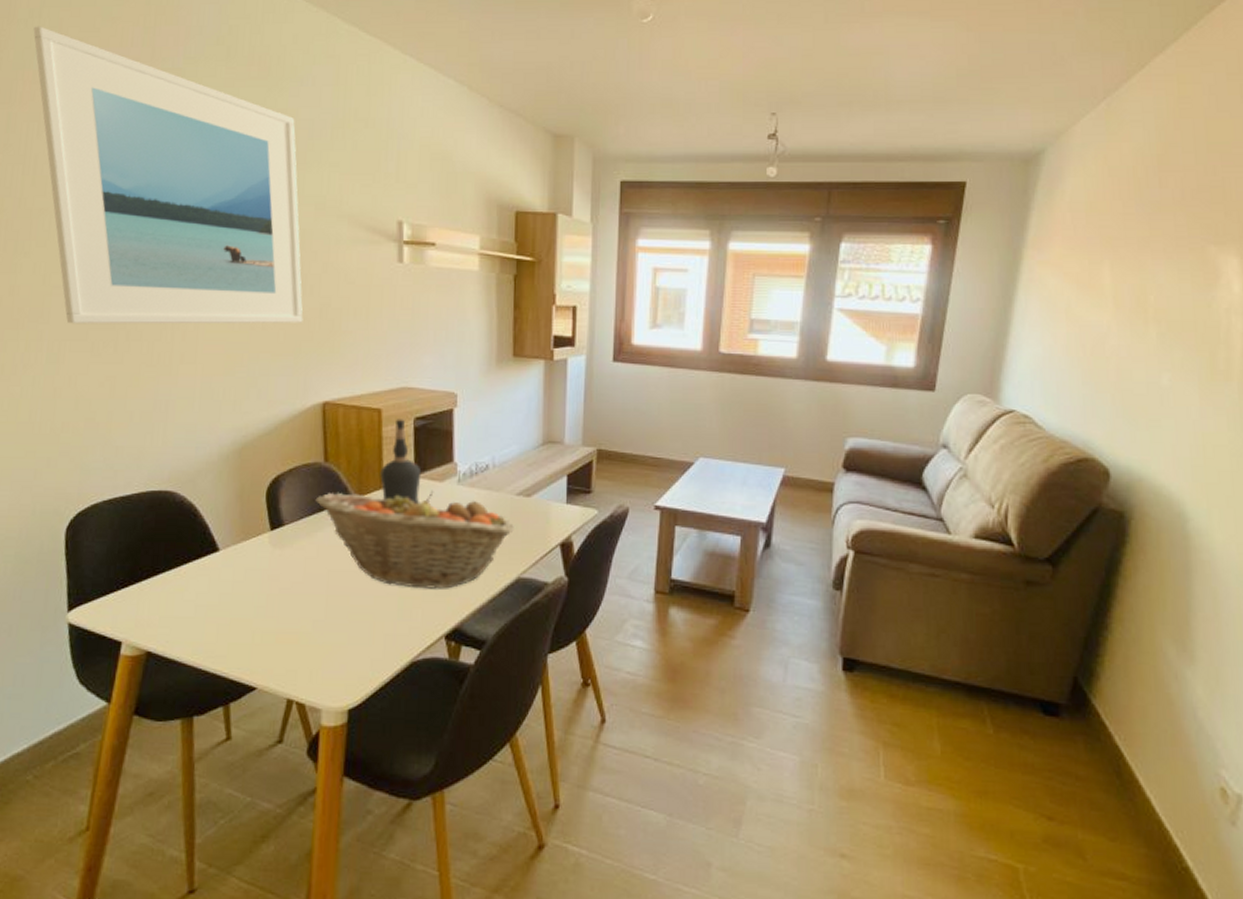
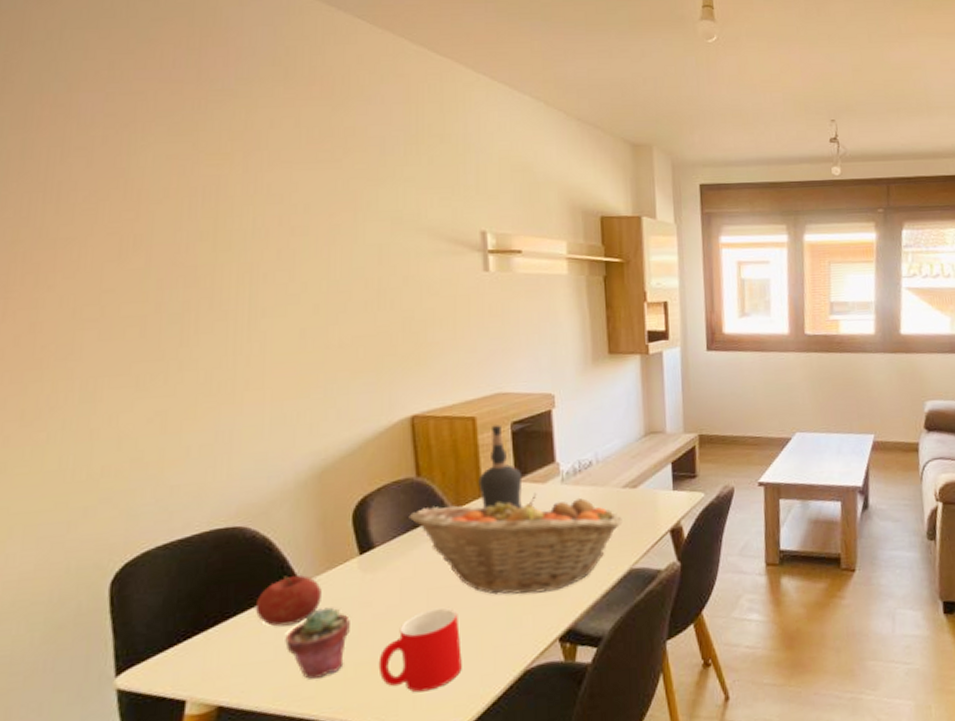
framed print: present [33,26,303,324] -> none [52,48,384,359]
fruit: none [180,541,237,588] -> present [255,574,322,627]
potted succulent: none [204,576,259,639] -> present [285,607,350,679]
cup: none [281,591,355,667] -> present [378,608,462,693]

